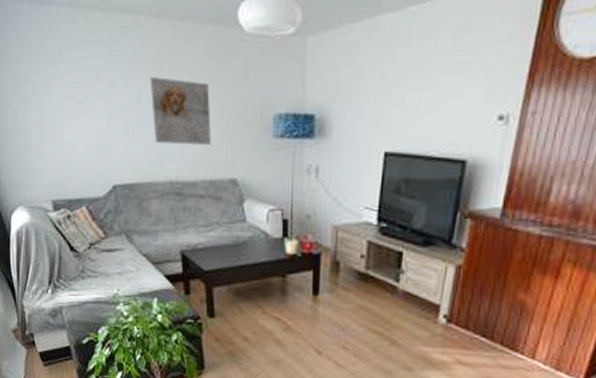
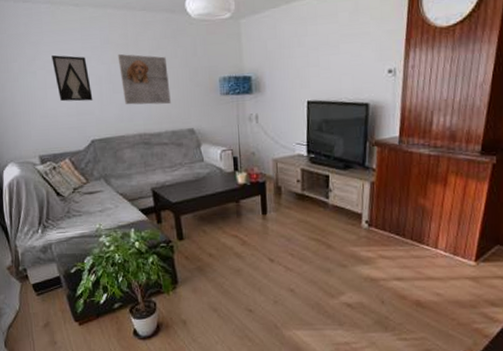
wall art: none [71,75,117,136] -> present [52,55,93,102]

